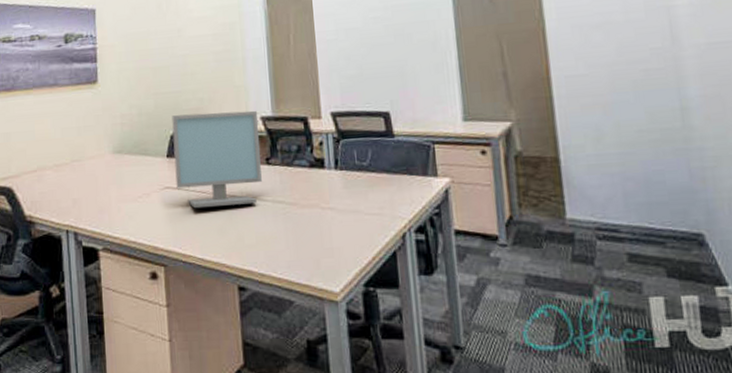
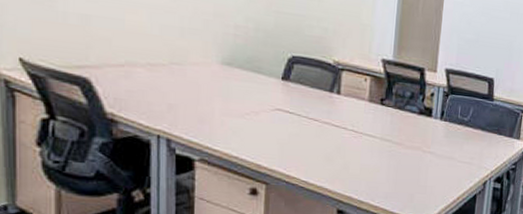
computer monitor: present [172,110,262,209] -> none [288,39,380,138]

